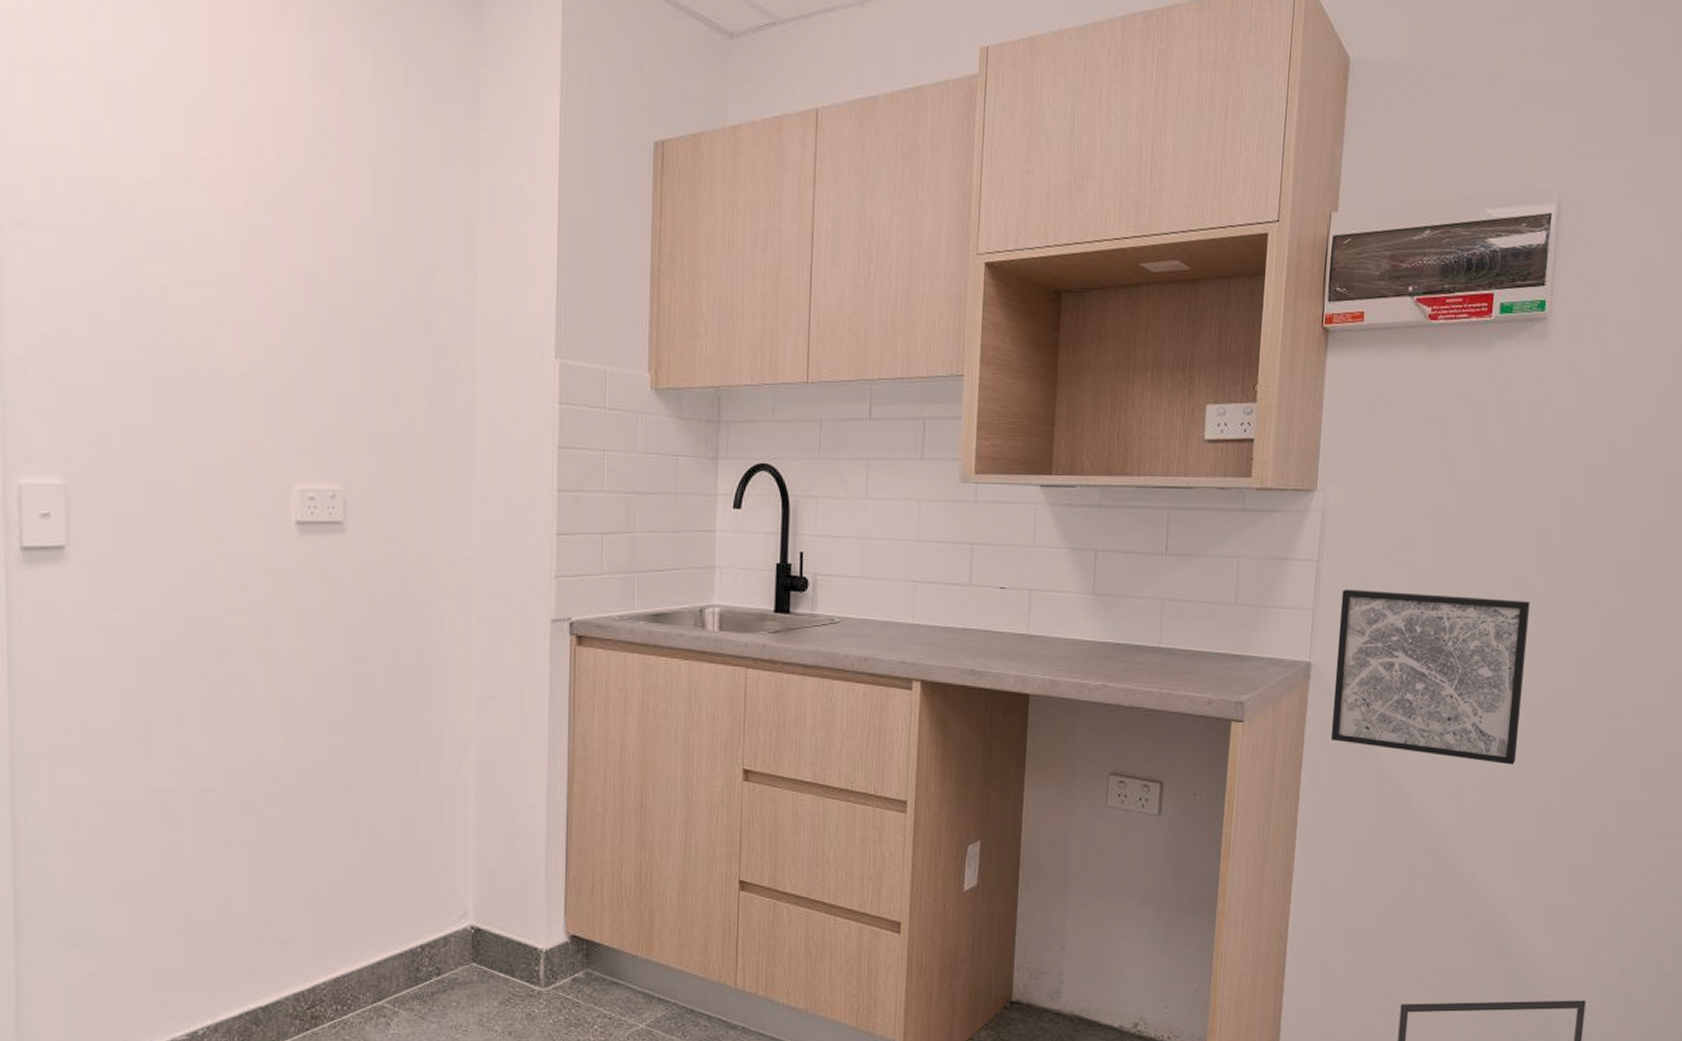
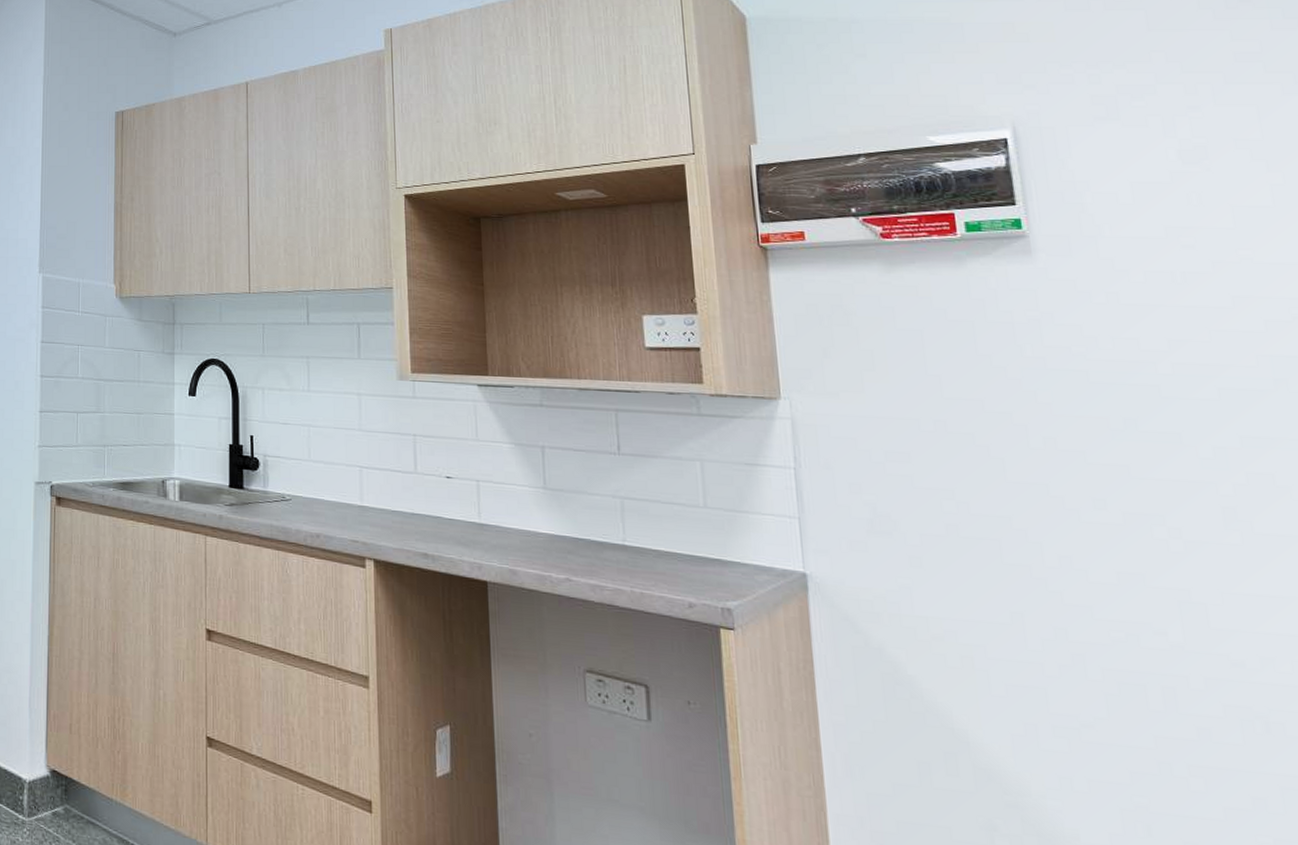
wall art: present [1330,589,1530,765] -> none [831,499,1104,711]

